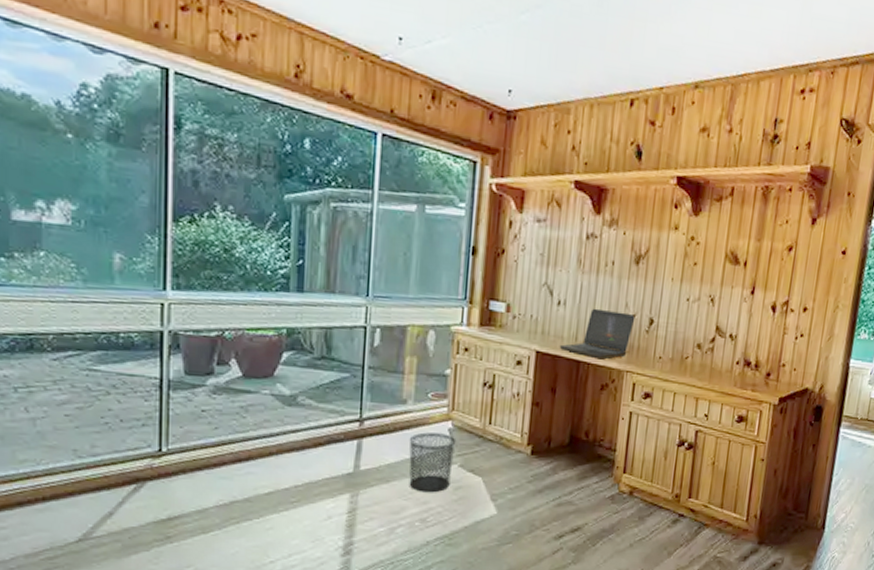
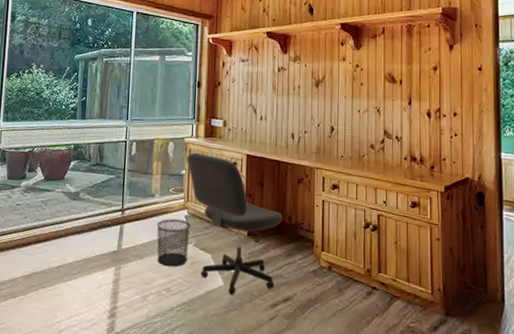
office chair: none [452,345,578,526] -> present [186,152,282,295]
laptop computer: present [559,308,636,360] -> none [263,121,320,160]

